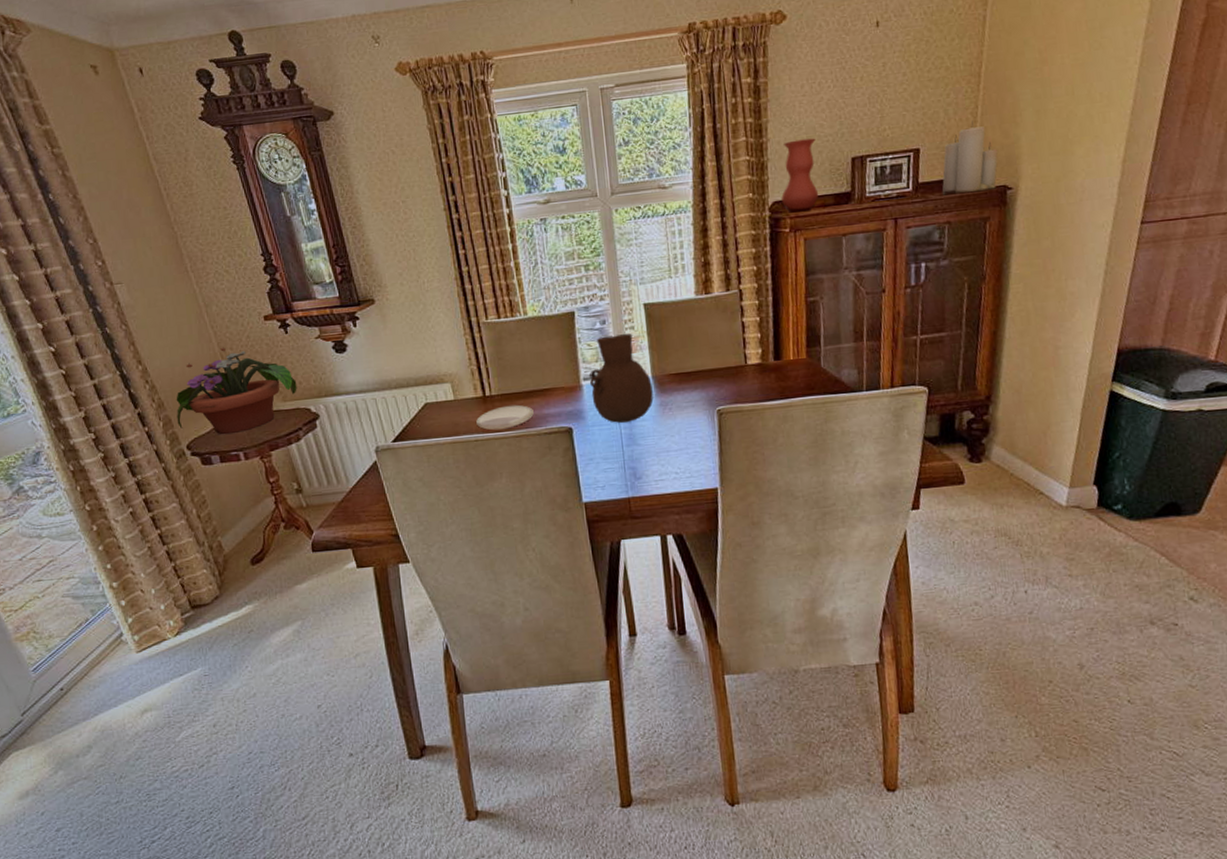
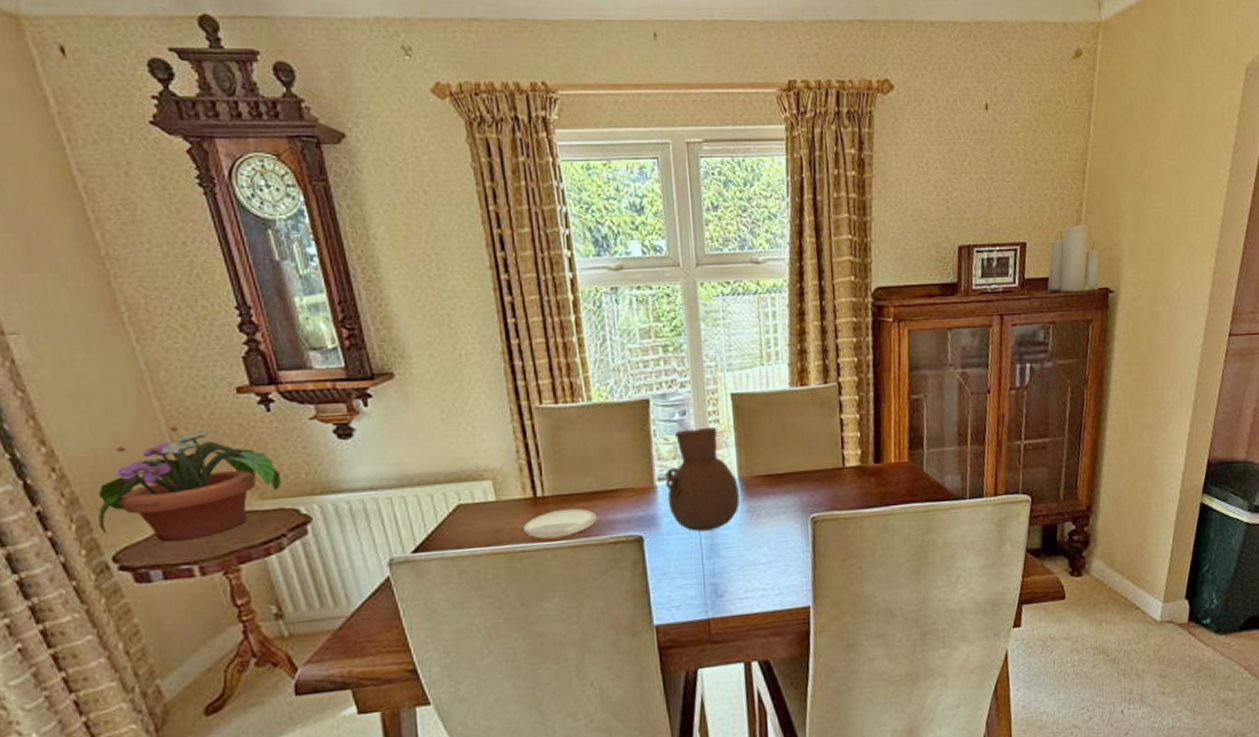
vase: present [781,138,819,214] -> none [885,221,925,302]

